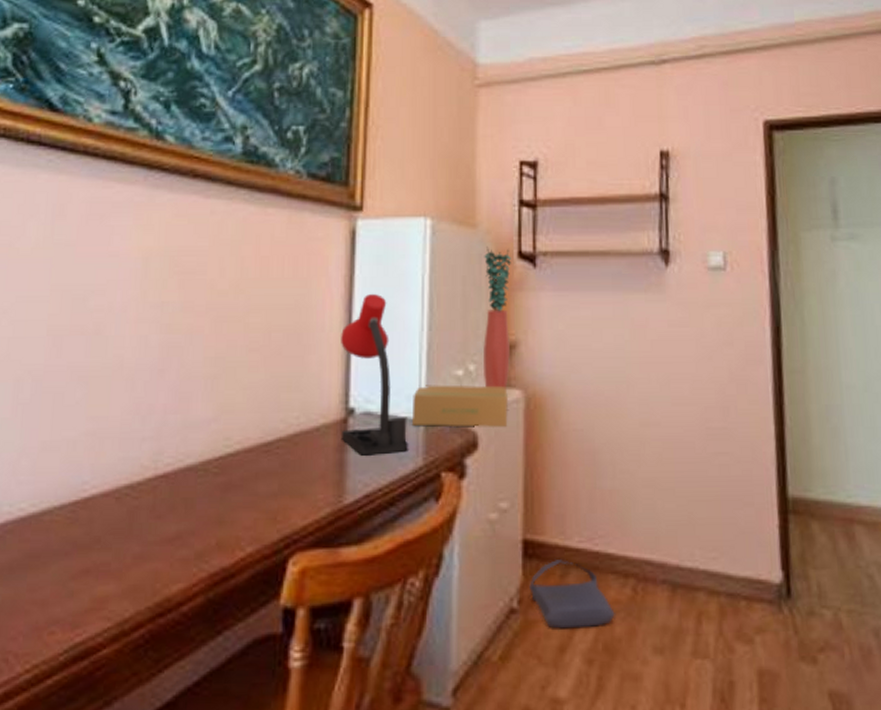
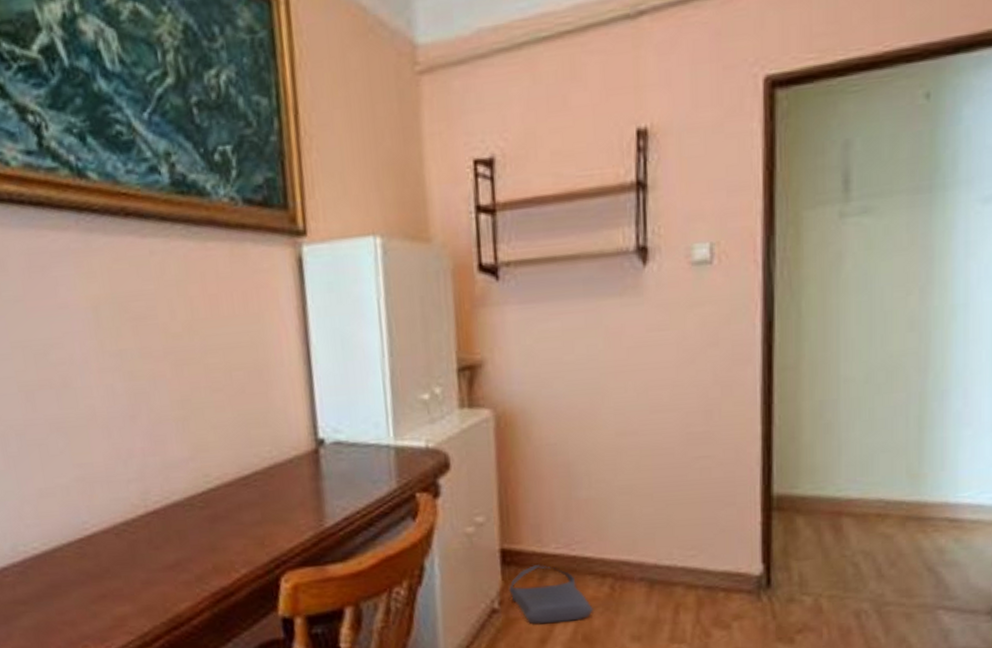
desk lamp: present [341,293,408,456] -> none [301,323,381,483]
box: present [411,384,509,428] -> none [380,407,479,451]
vase: present [483,247,511,391] -> none [441,262,477,411]

